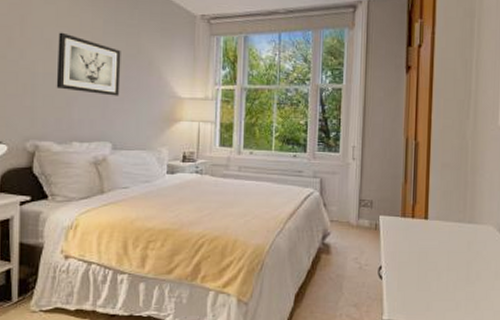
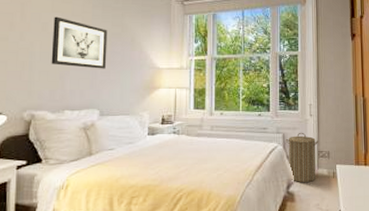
laundry hamper: none [323,177,361,234] -> present [285,132,319,183]

